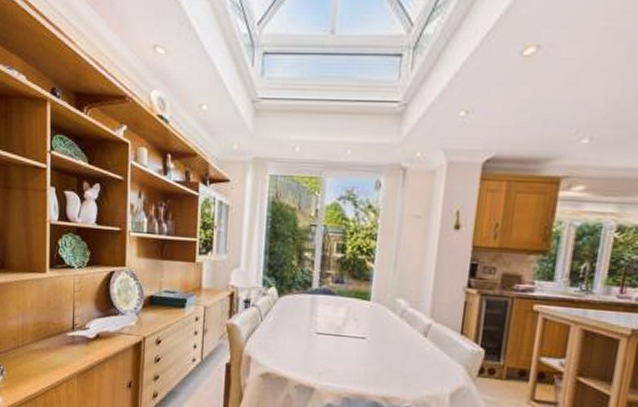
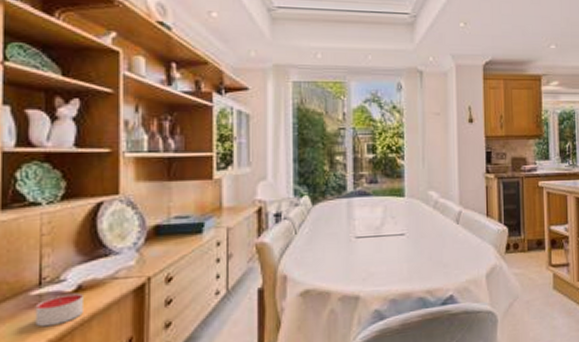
candle: none [70,339,100,361] -> present [35,292,83,327]

